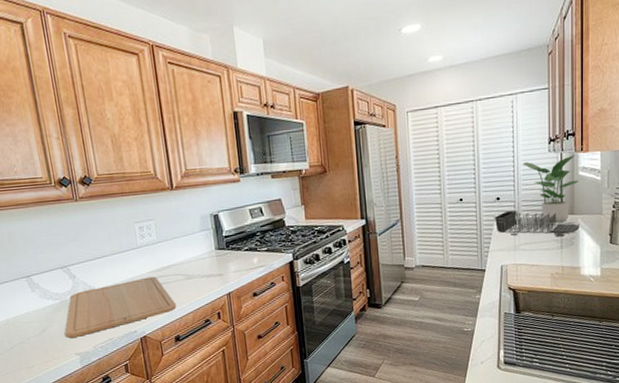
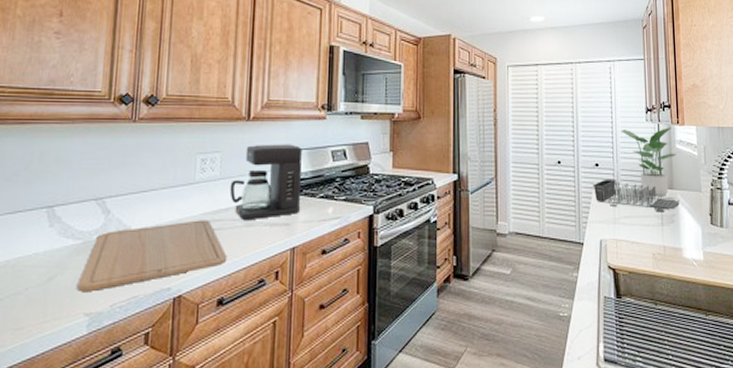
coffee maker: none [167,207,230,275] -> present [229,144,302,221]

